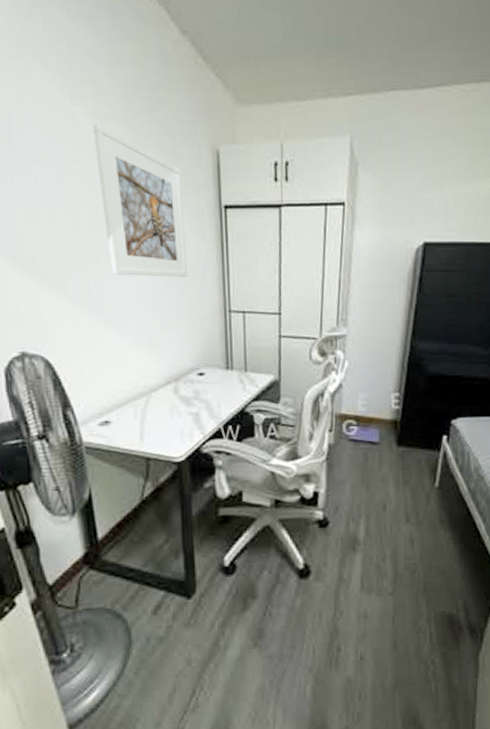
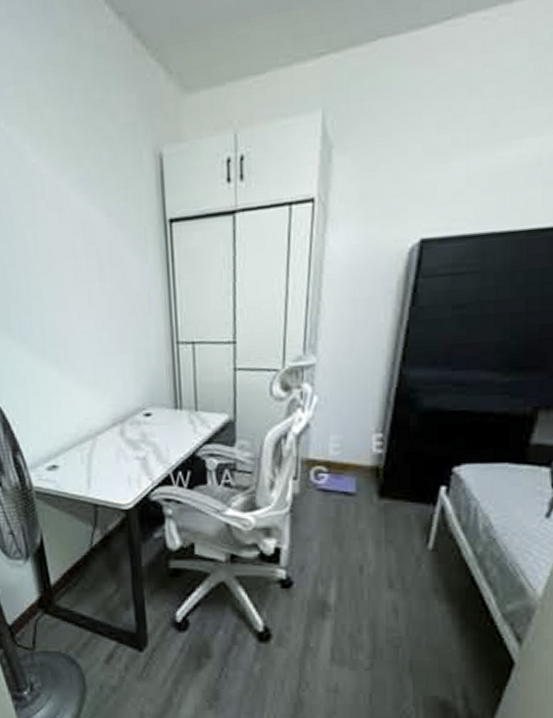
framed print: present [93,124,188,277] -> none [28,142,132,310]

